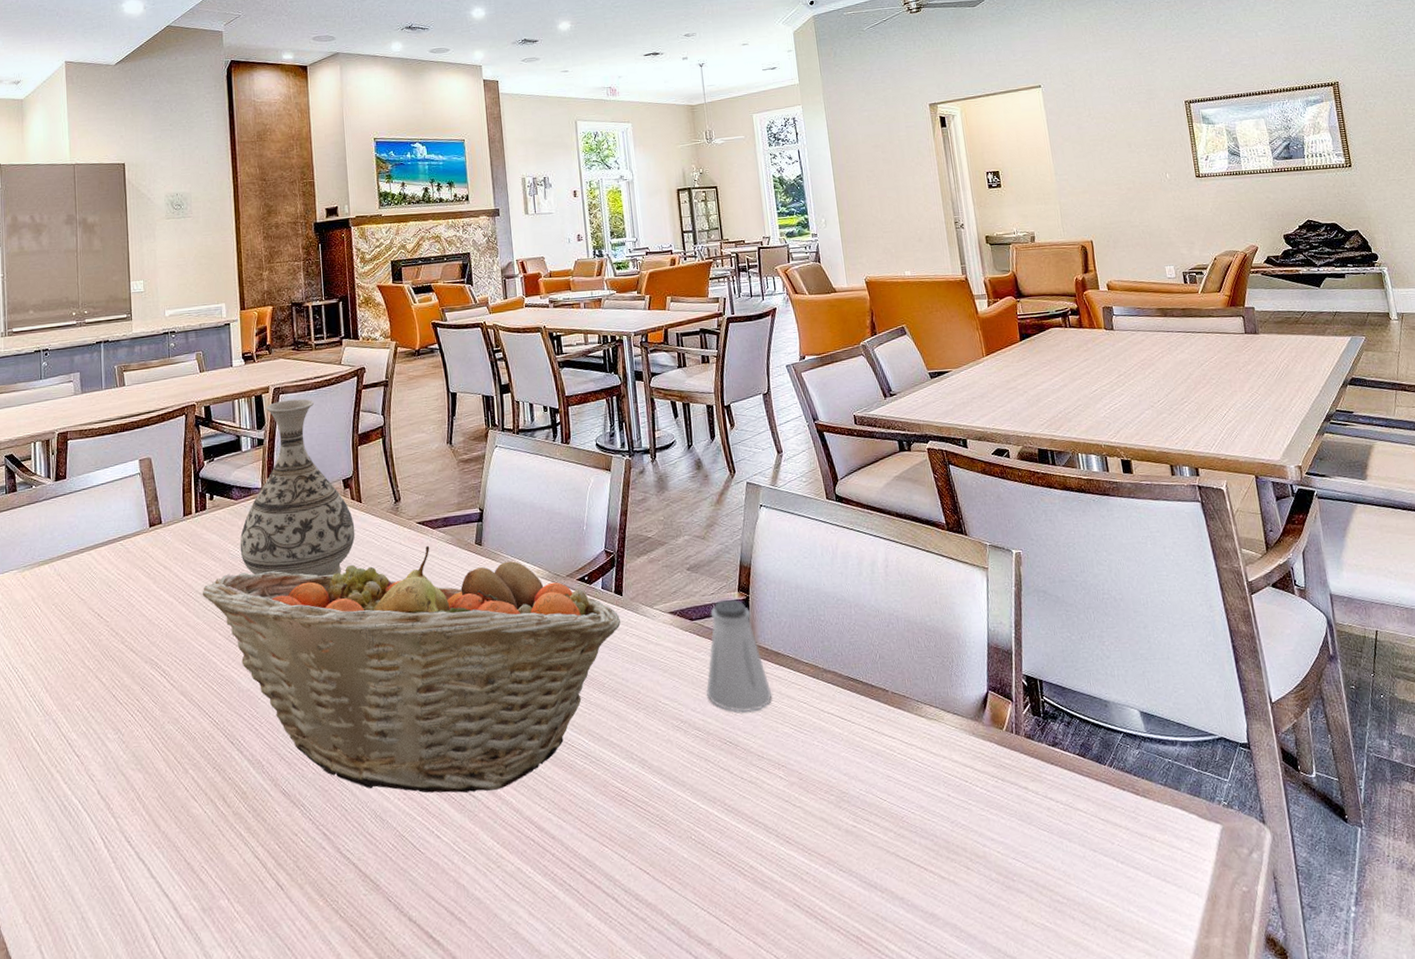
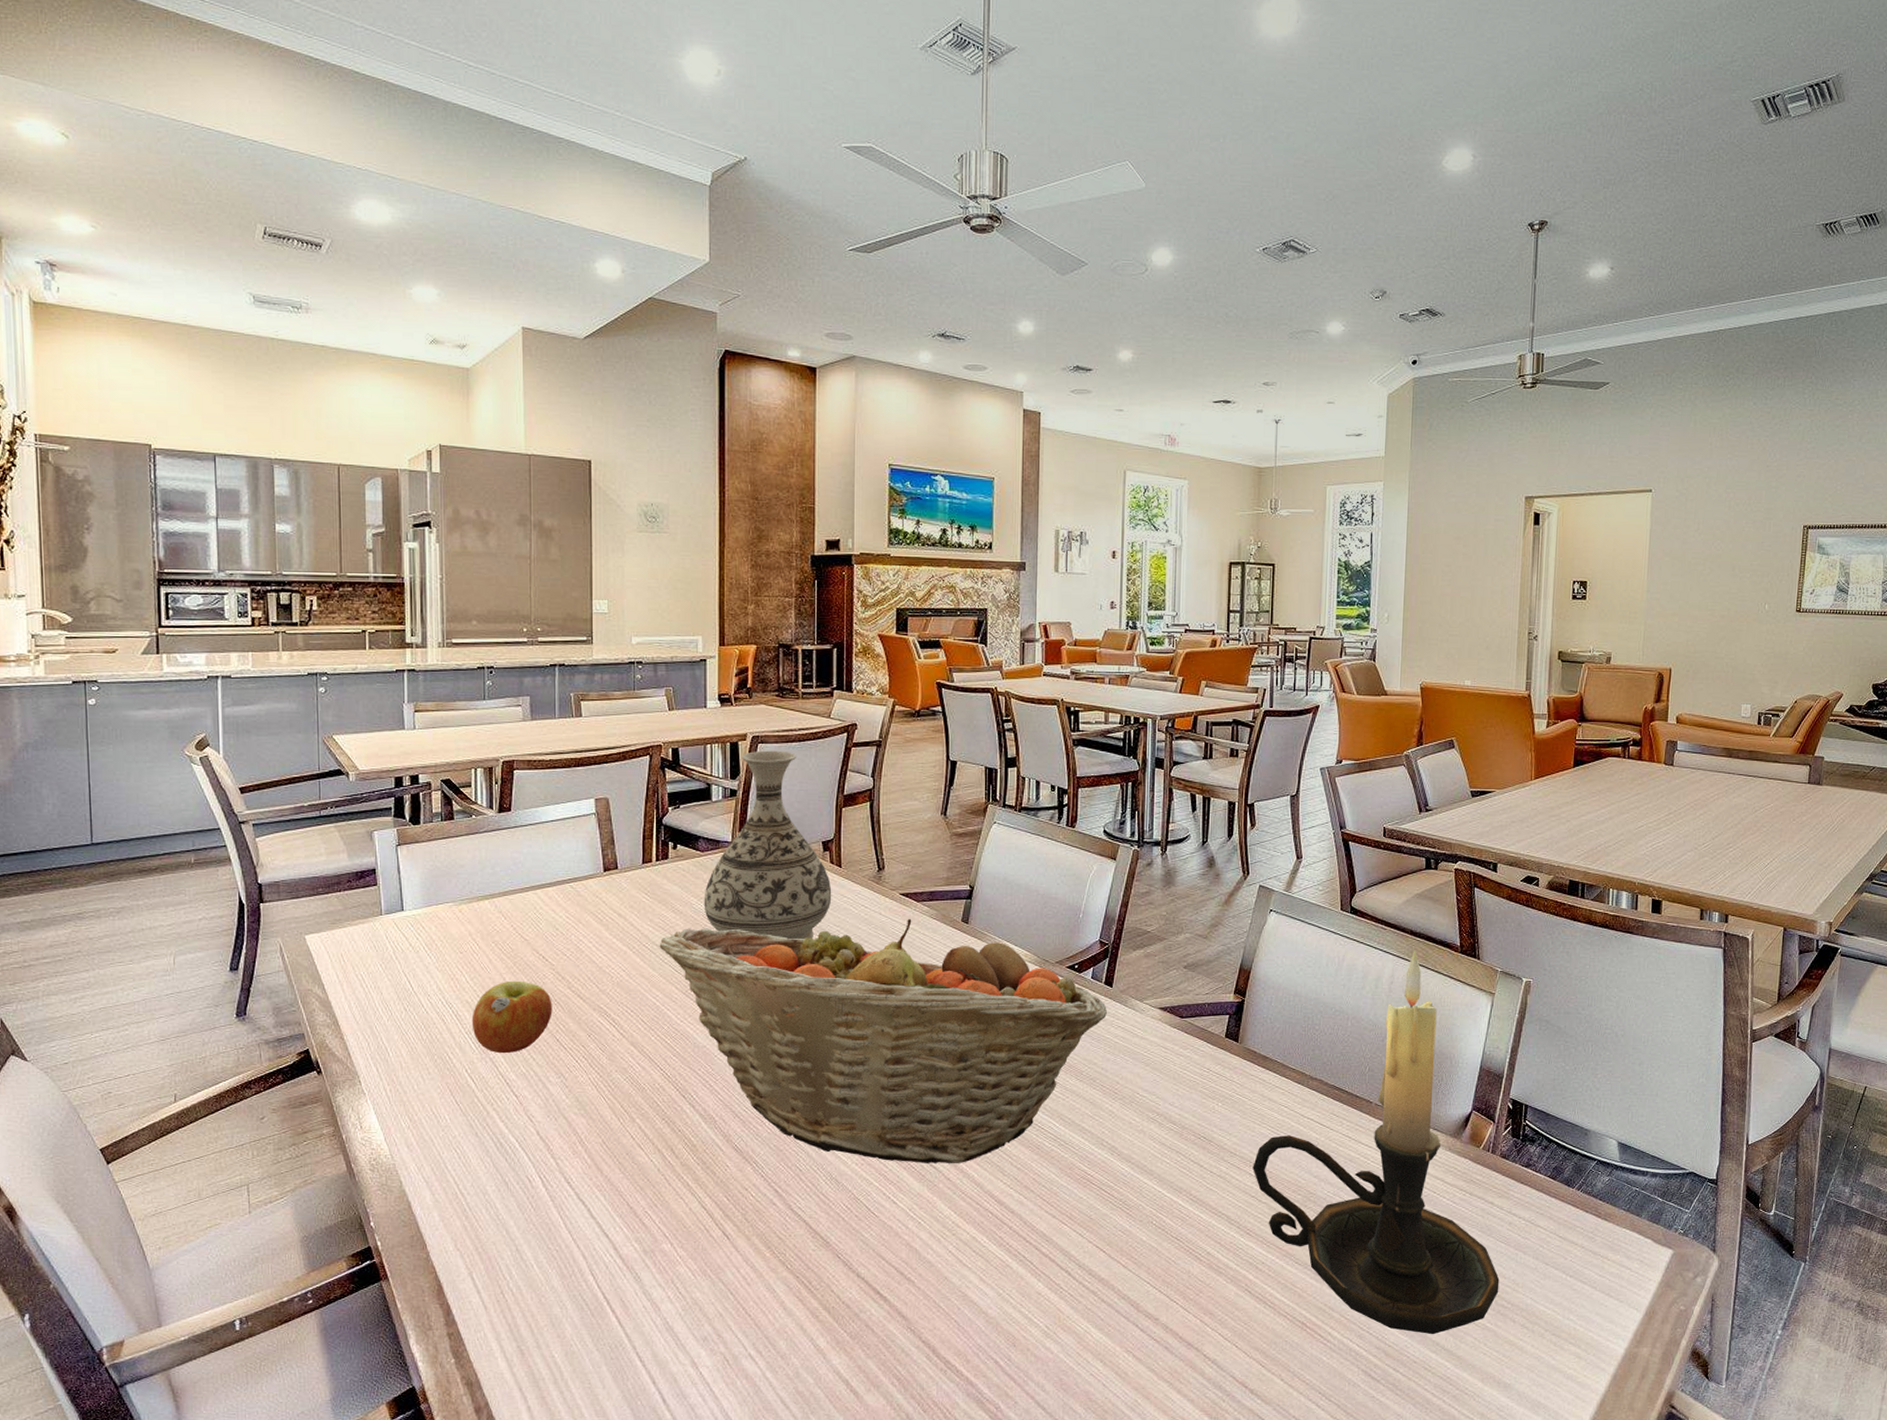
apple: none [35,640,108,714] -> present [471,980,552,1054]
saltshaker: present [705,599,771,712] -> none [1186,1000,1253,1110]
candle holder: none [781,531,1052,940] -> present [1253,950,1500,1335]

